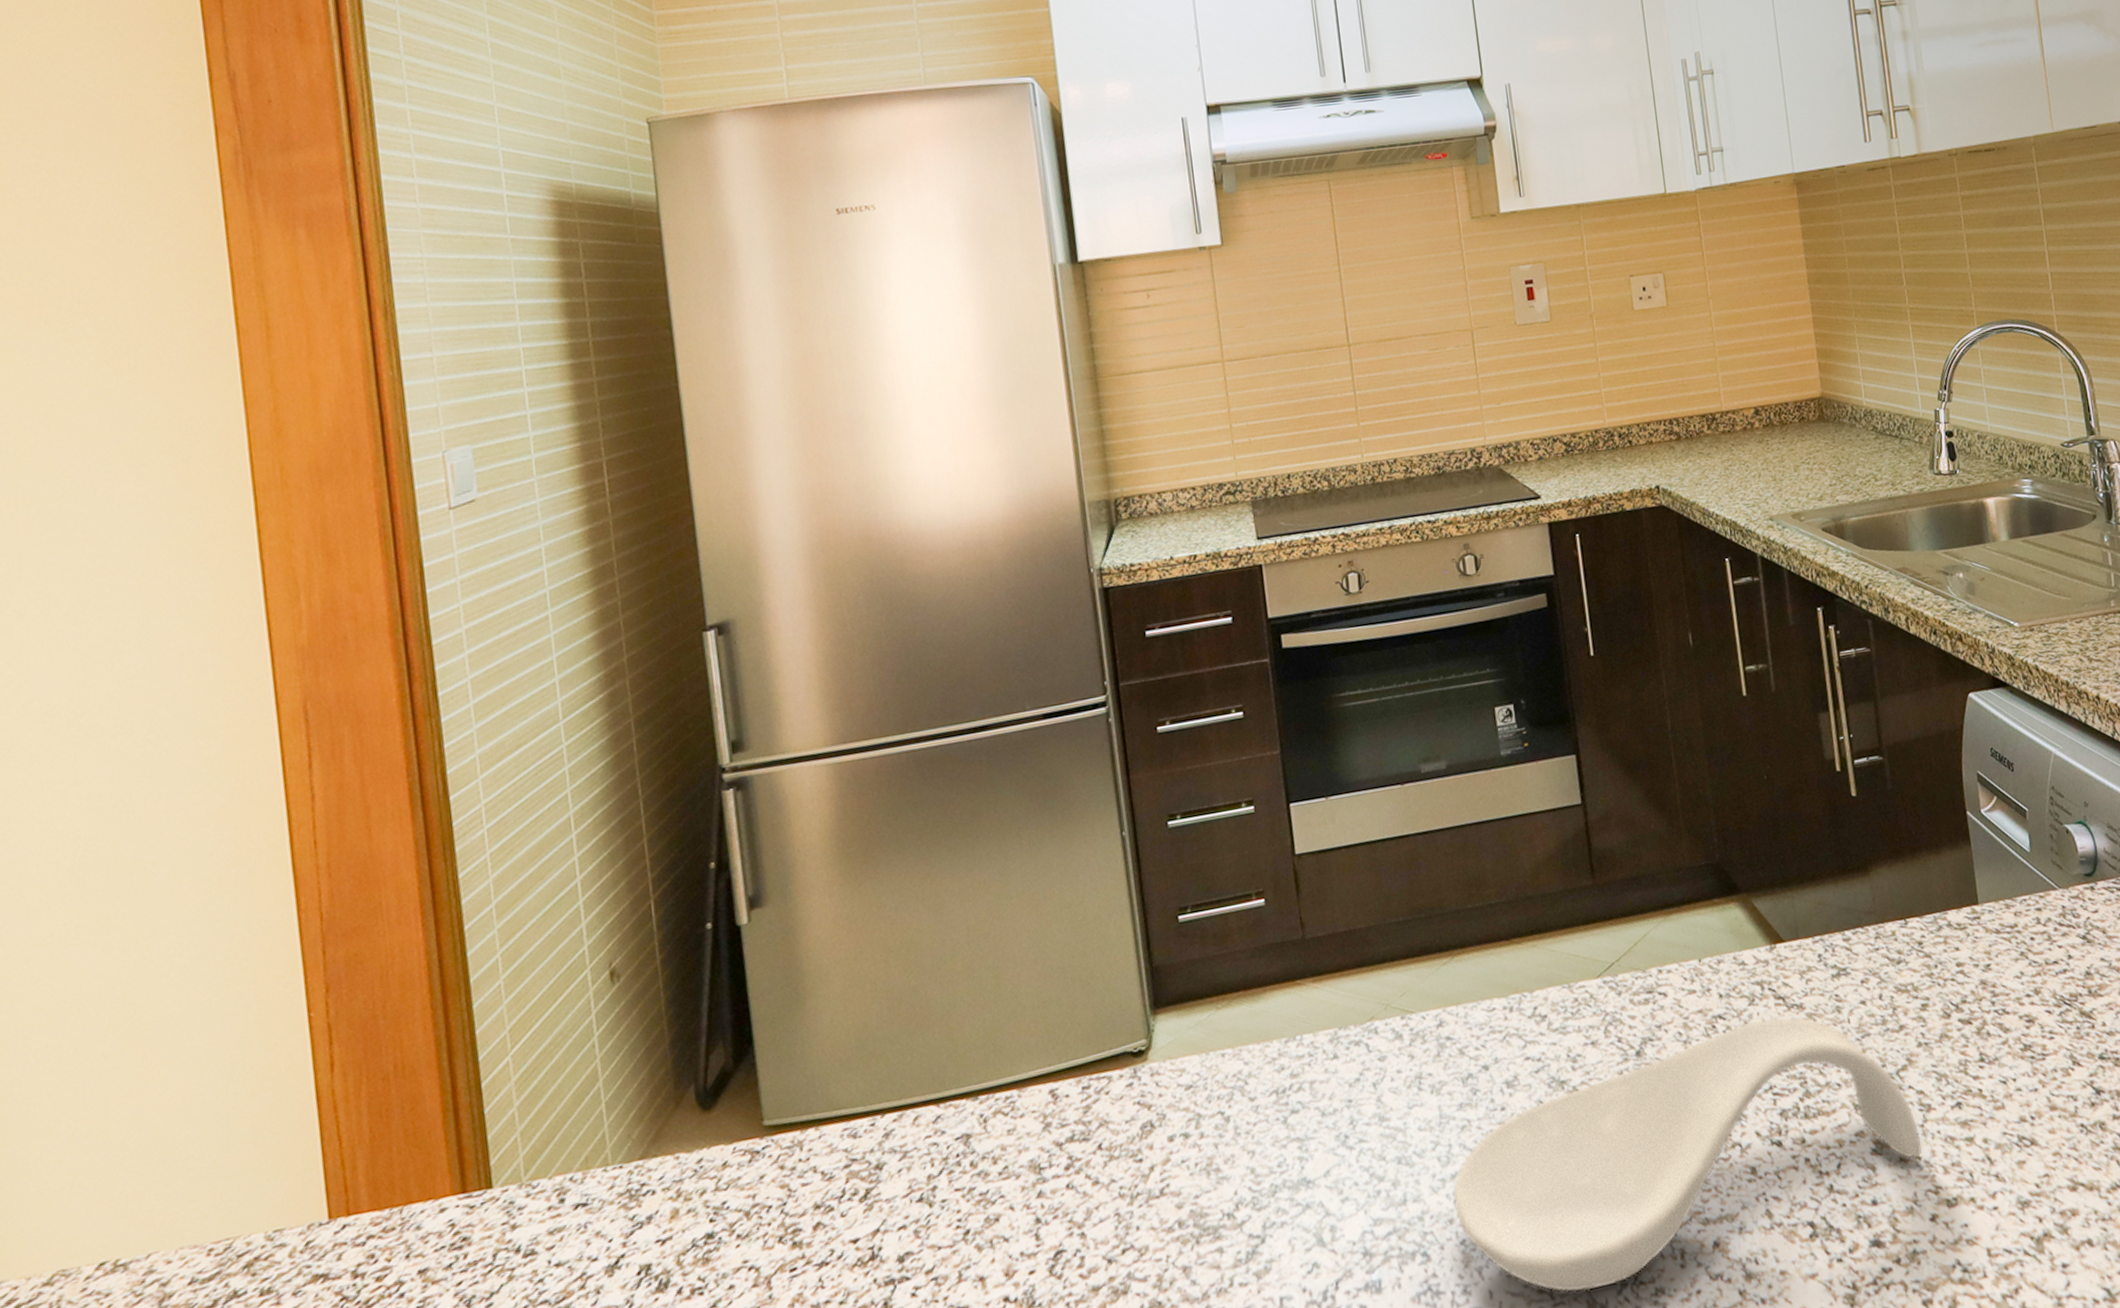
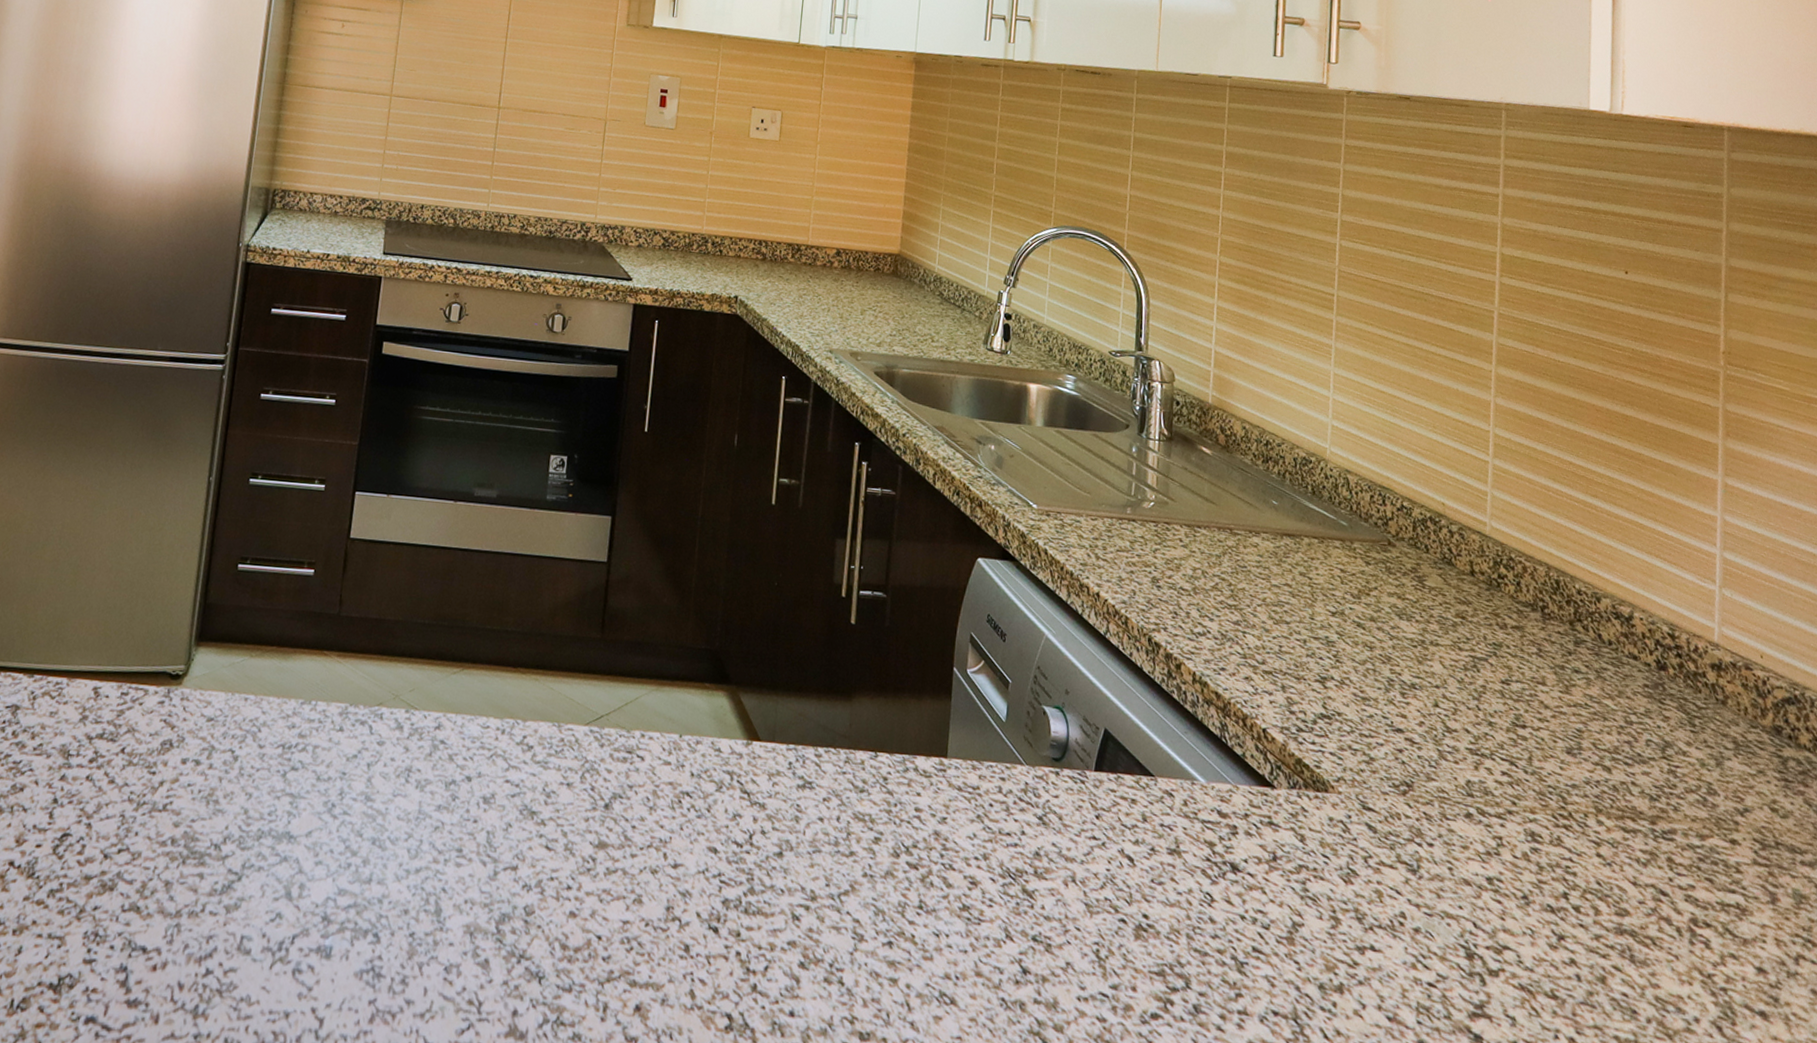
spoon rest: present [1453,1016,1923,1293] -> none [412,806,849,1018]

